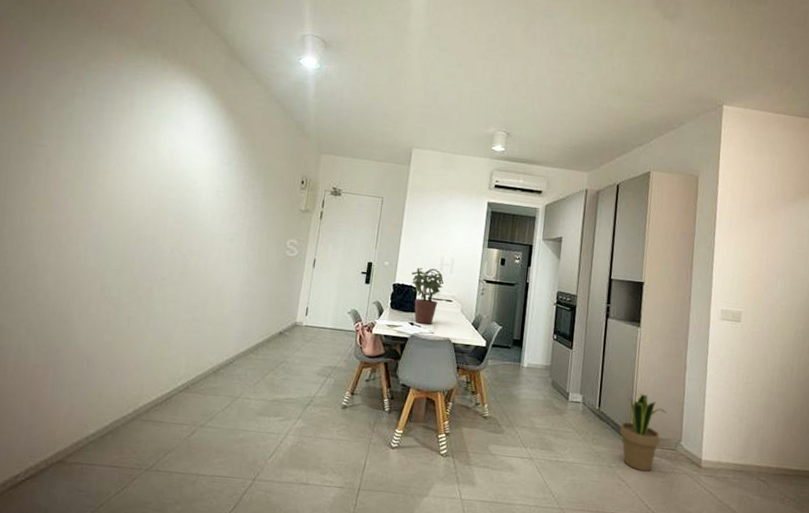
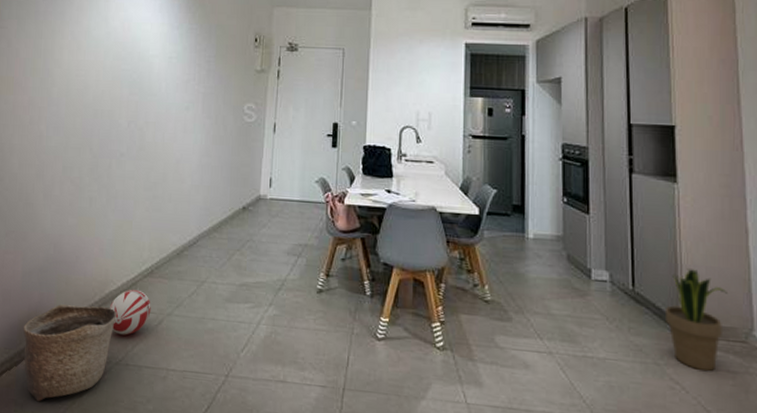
basket: none [50,416,150,506] -> present [23,304,117,402]
ball: none [142,402,185,445] -> present [109,289,151,335]
potted plant: present [411,267,444,325] -> none [383,125,422,192]

